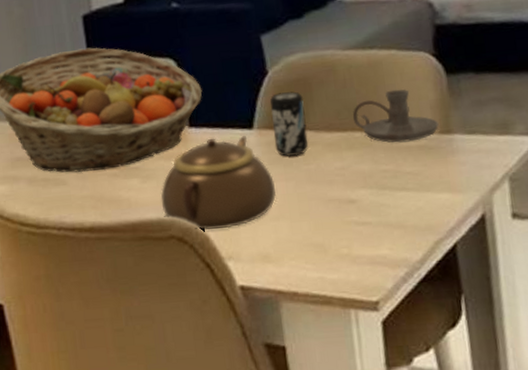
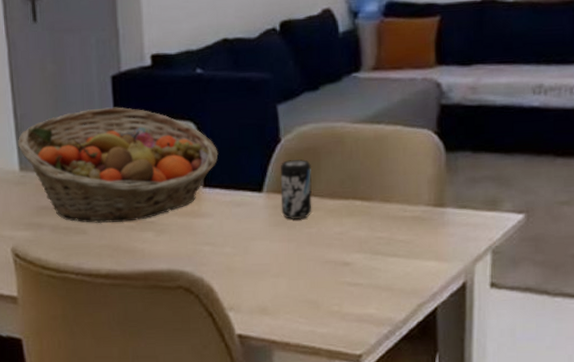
teapot: present [161,136,277,230] -> none [172,198,279,282]
candle holder: present [352,88,439,143] -> none [355,163,434,213]

